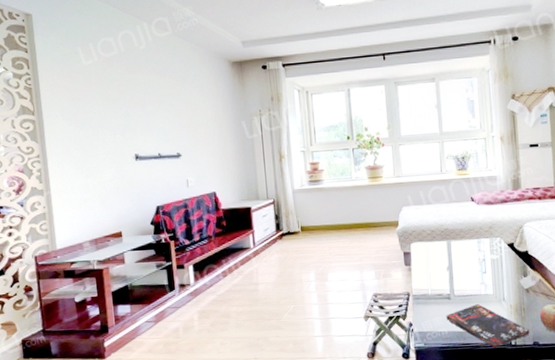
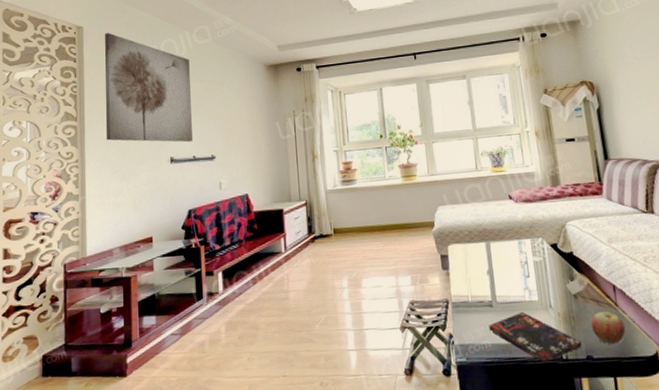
wall art: none [56,21,157,140] -> present [104,33,192,143]

